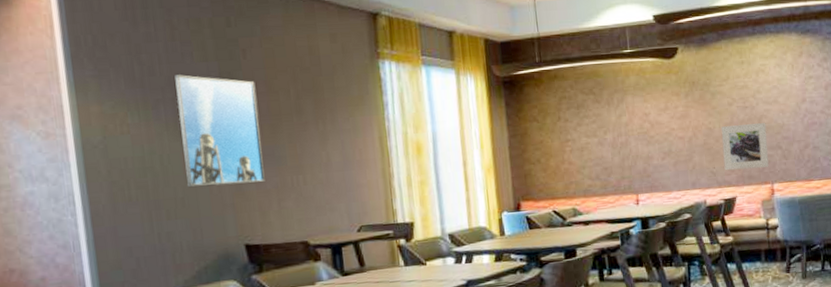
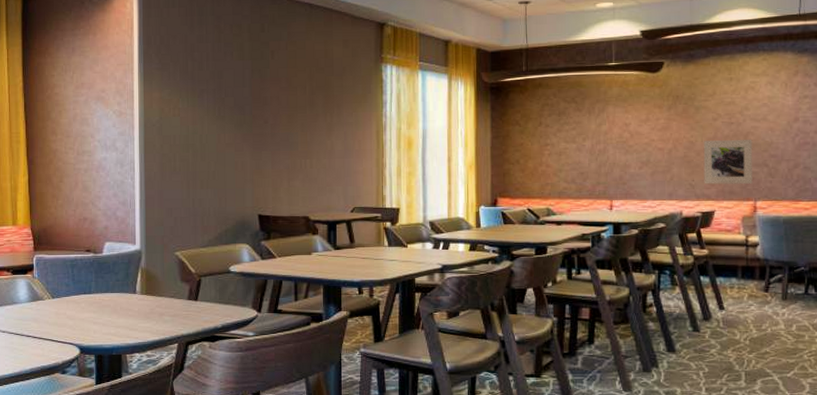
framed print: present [175,74,265,188] -> none [218,70,279,164]

